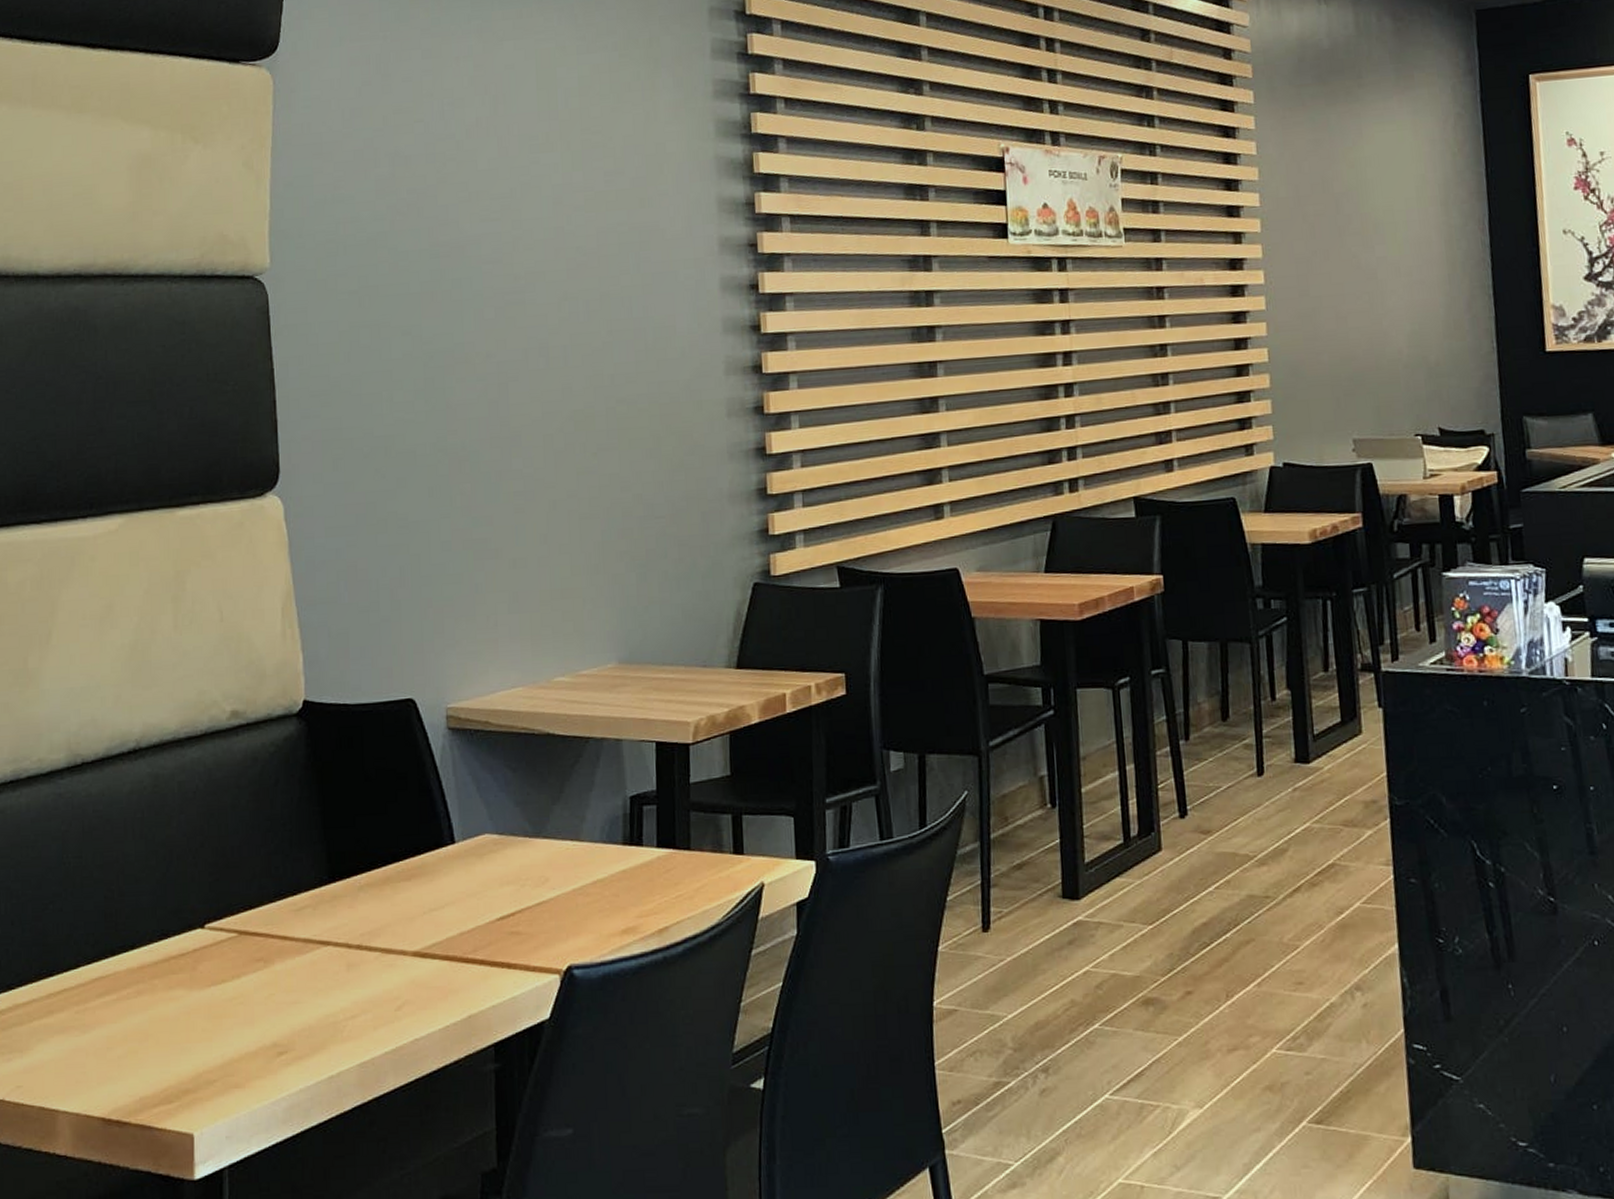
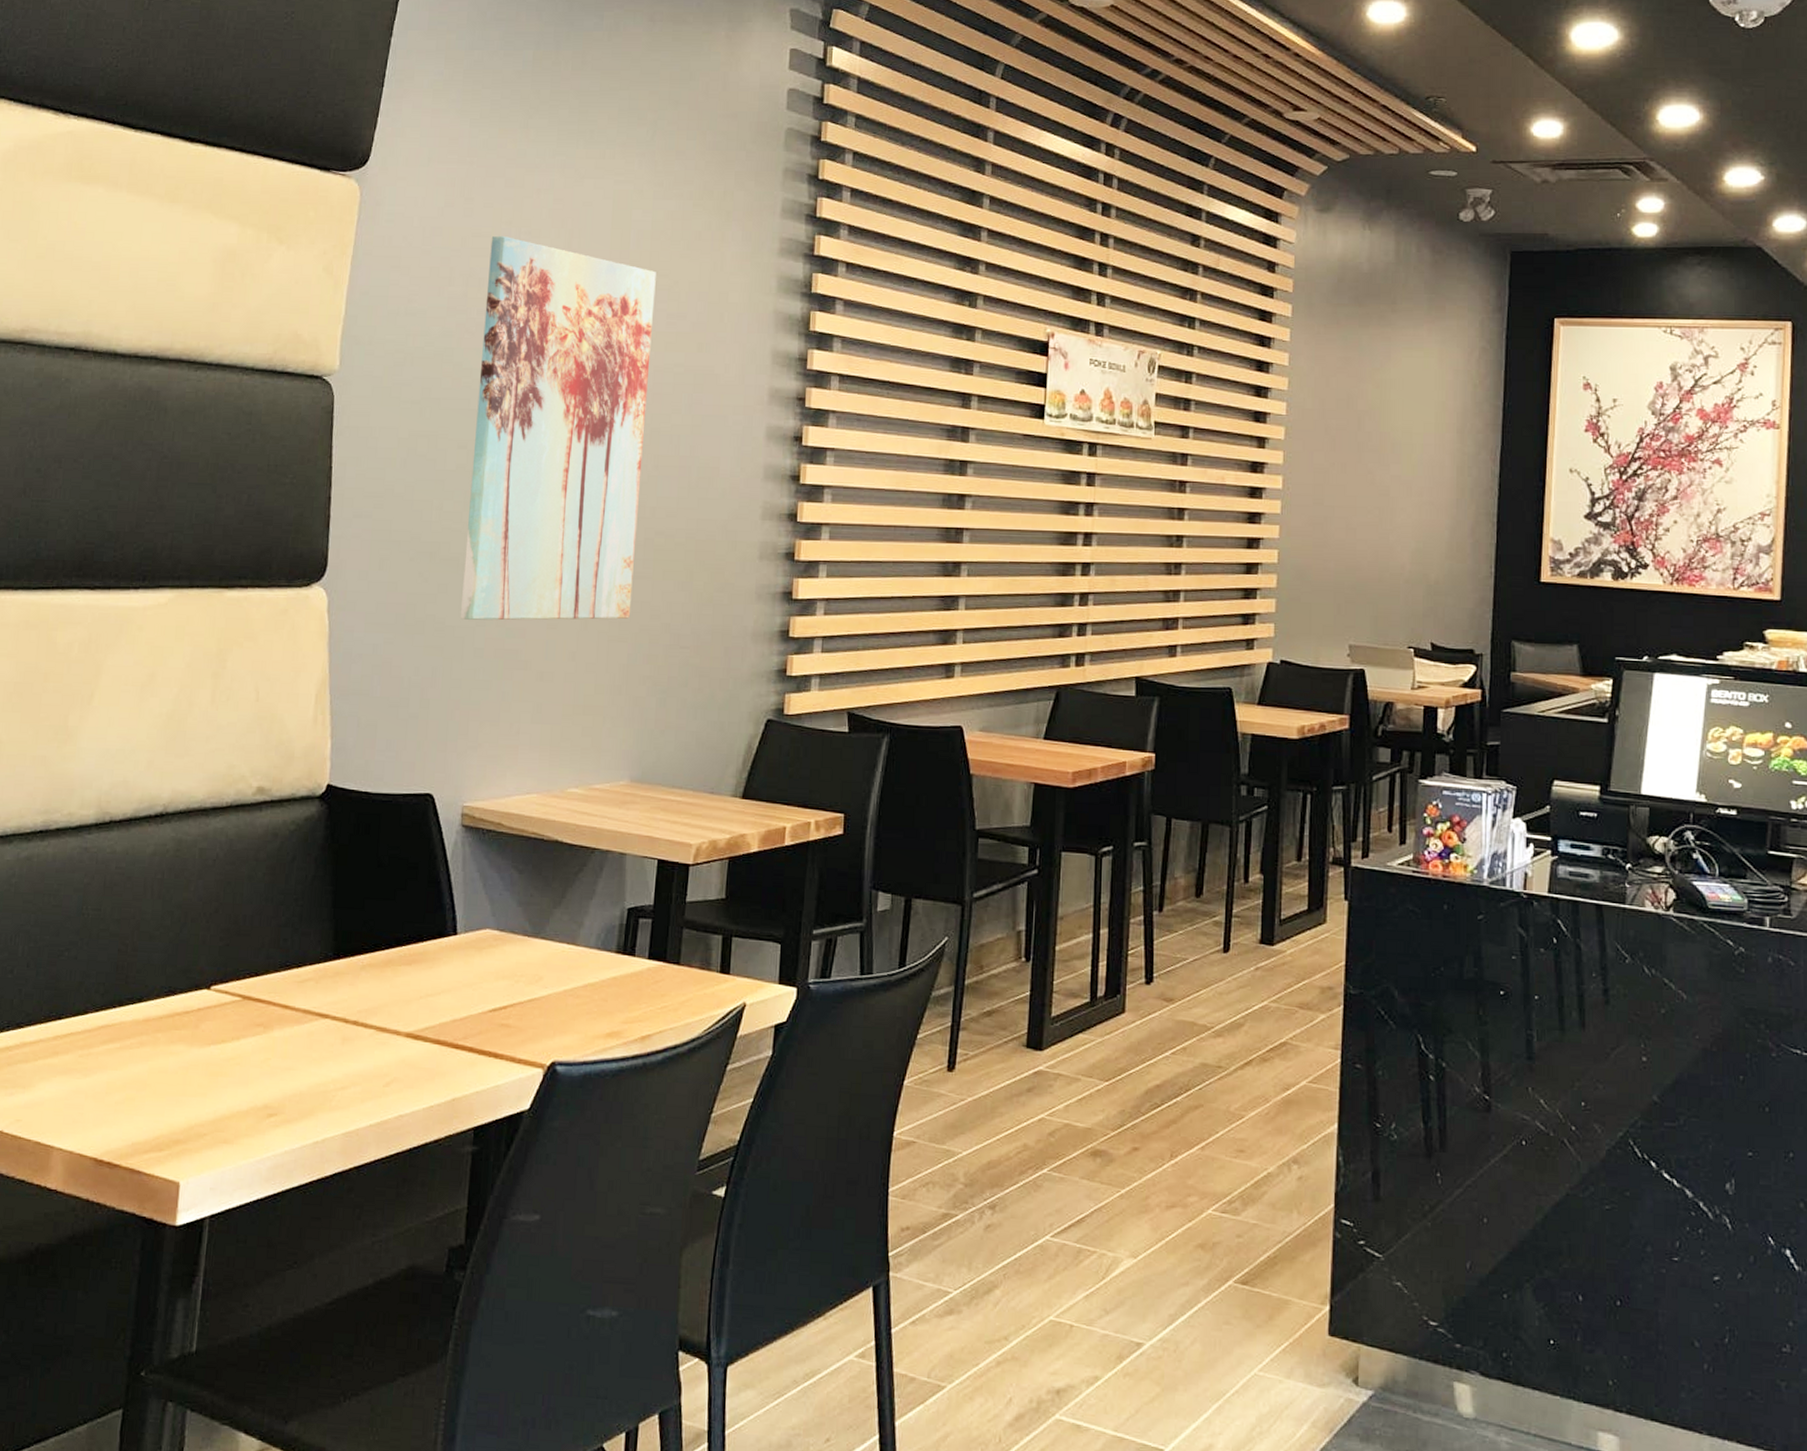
wall art: none [413,109,600,513] -> present [460,235,656,621]

